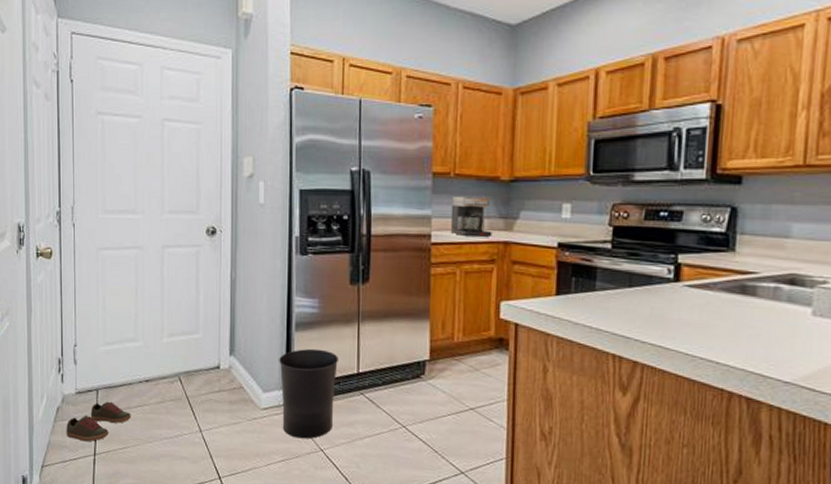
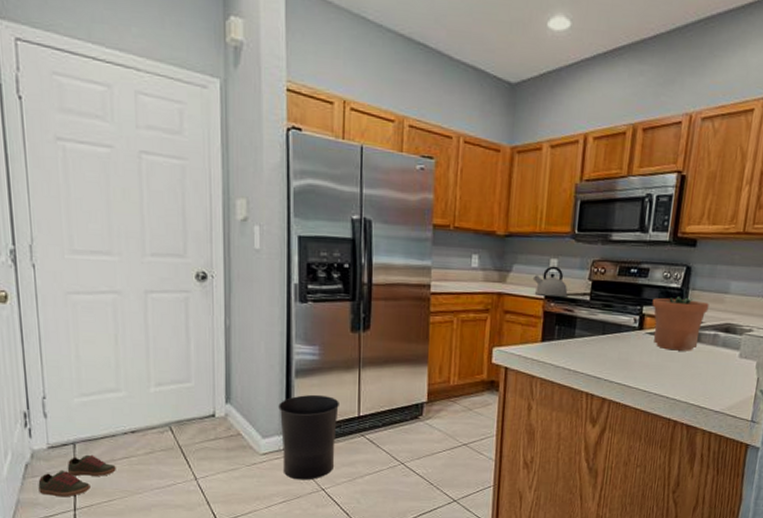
coffee maker: present [450,197,492,238] -> none [448,249,488,288]
kettle: none [543,211,585,245] -> present [532,266,568,297]
planter: none [689,242,765,307] -> present [652,297,709,351]

